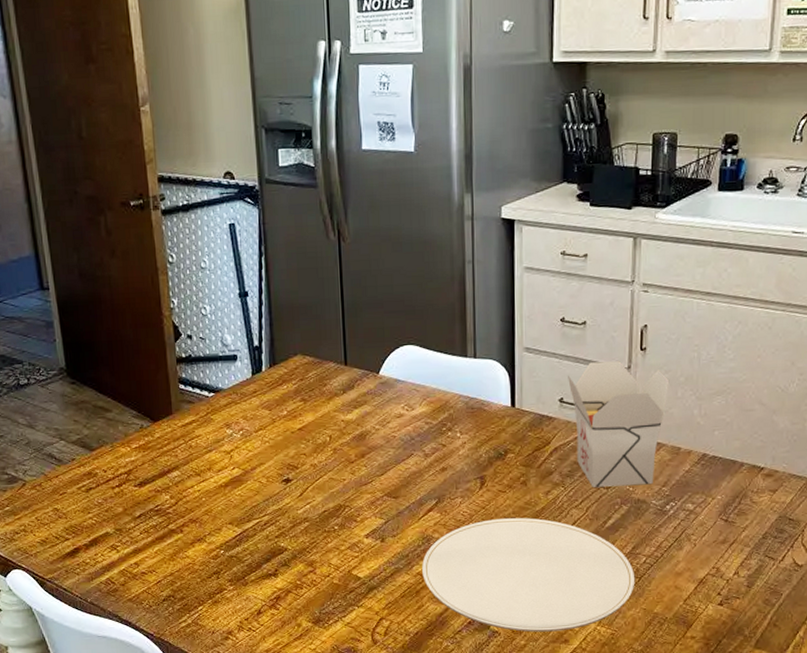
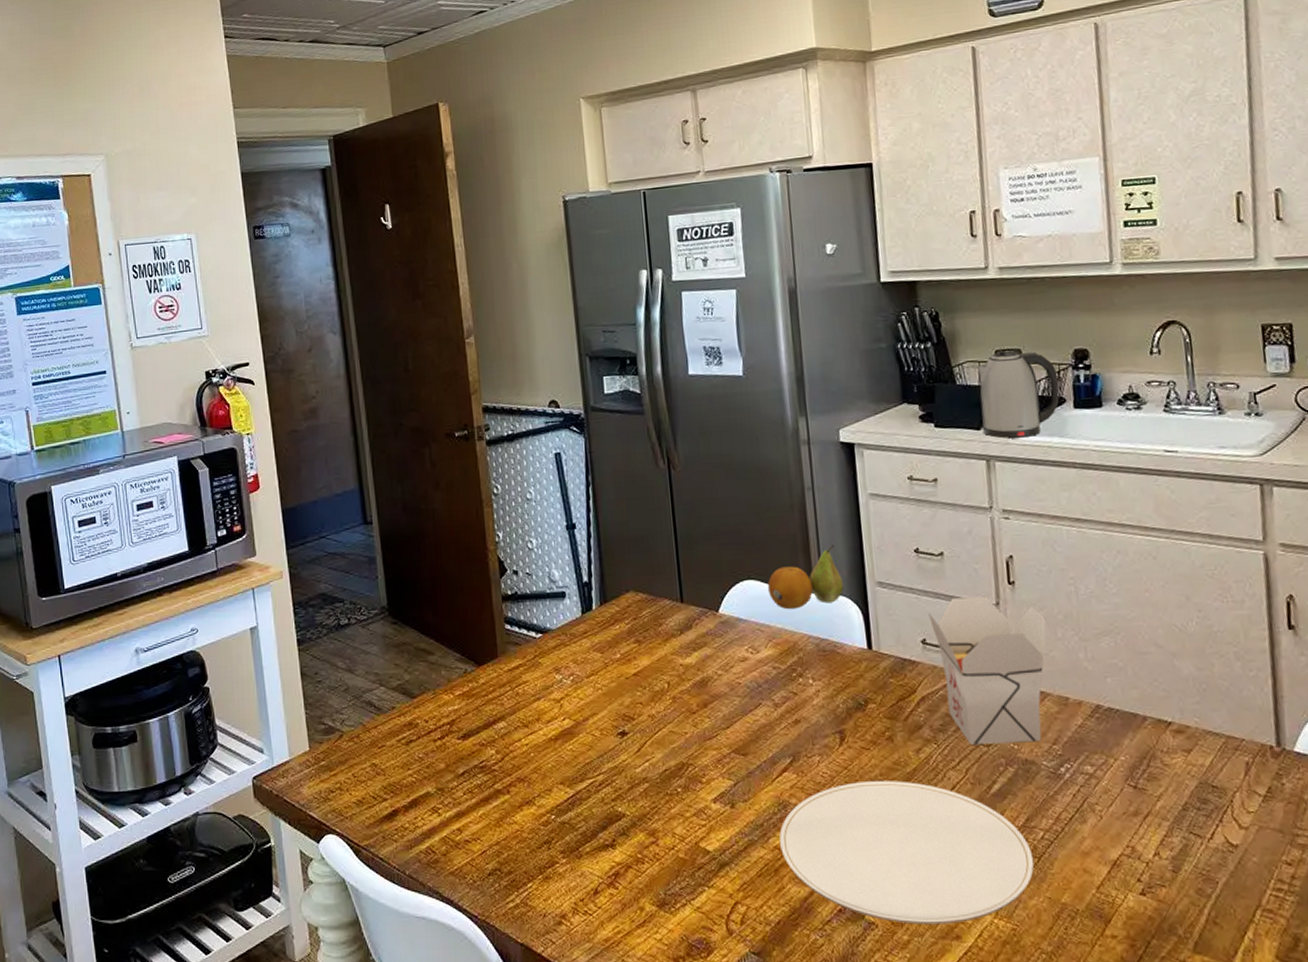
fruit: none [425,333,467,372] -> present [767,566,814,610]
fruit: none [464,314,495,367] -> present [809,545,844,604]
kettle: none [634,134,708,219] -> present [977,350,1060,439]

